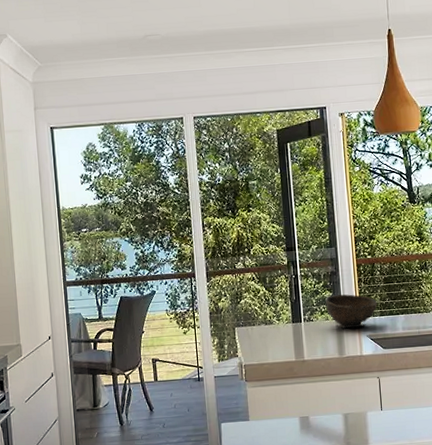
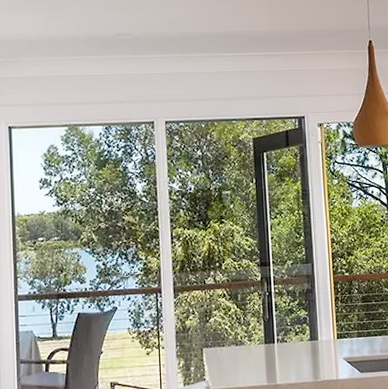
bowl: present [325,294,378,329] -> none [300,313,355,351]

